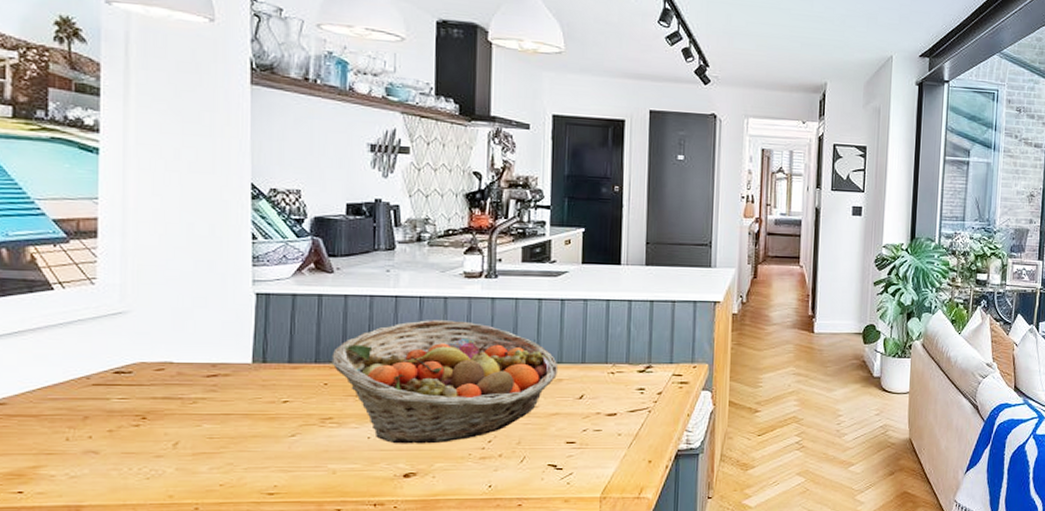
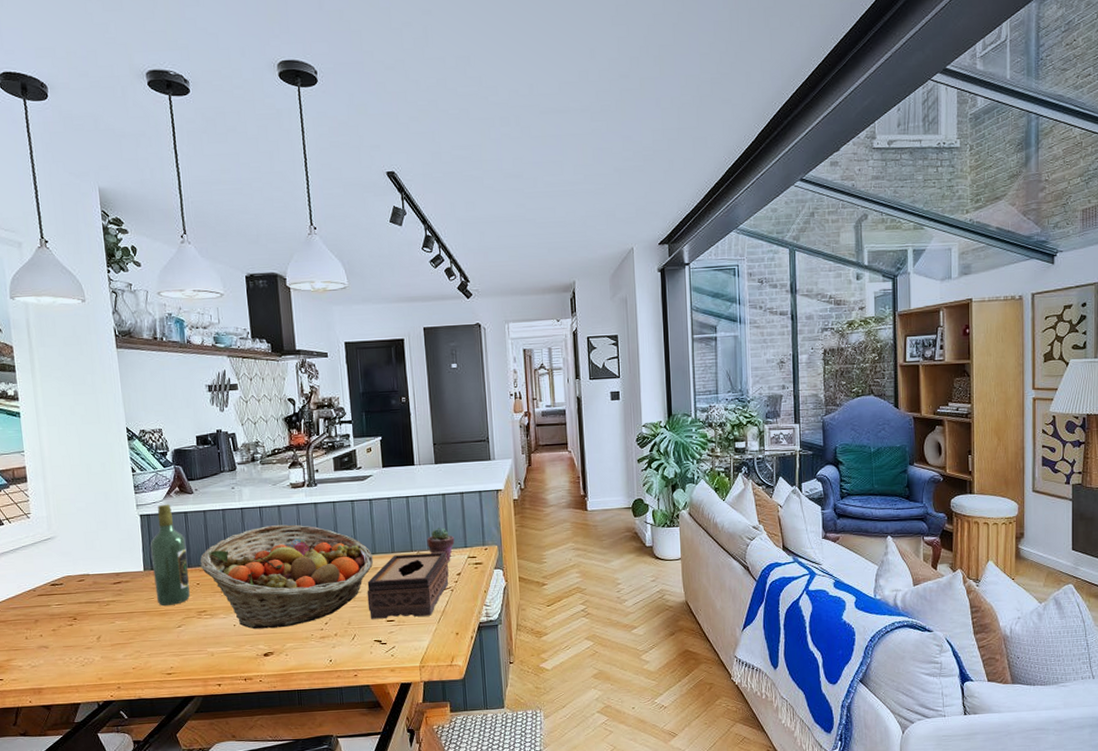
wine bottle: none [264,282,315,409] -> present [149,504,190,606]
tissue box: none [545,367,648,439] -> present [367,552,449,619]
potted succulent: none [625,339,659,380] -> present [427,527,455,563]

